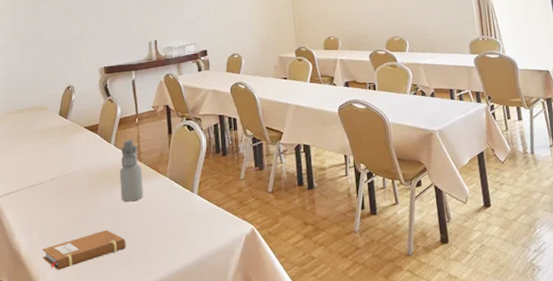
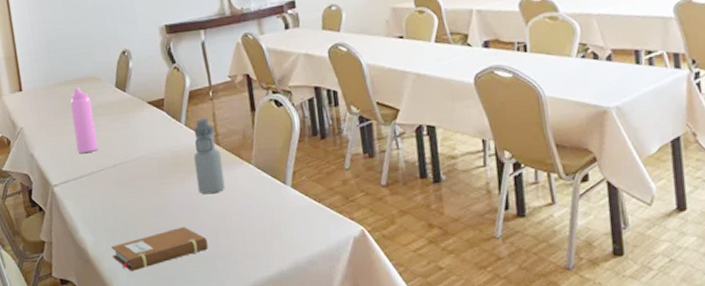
water bottle: none [19,115,40,169] -> present [70,87,99,153]

